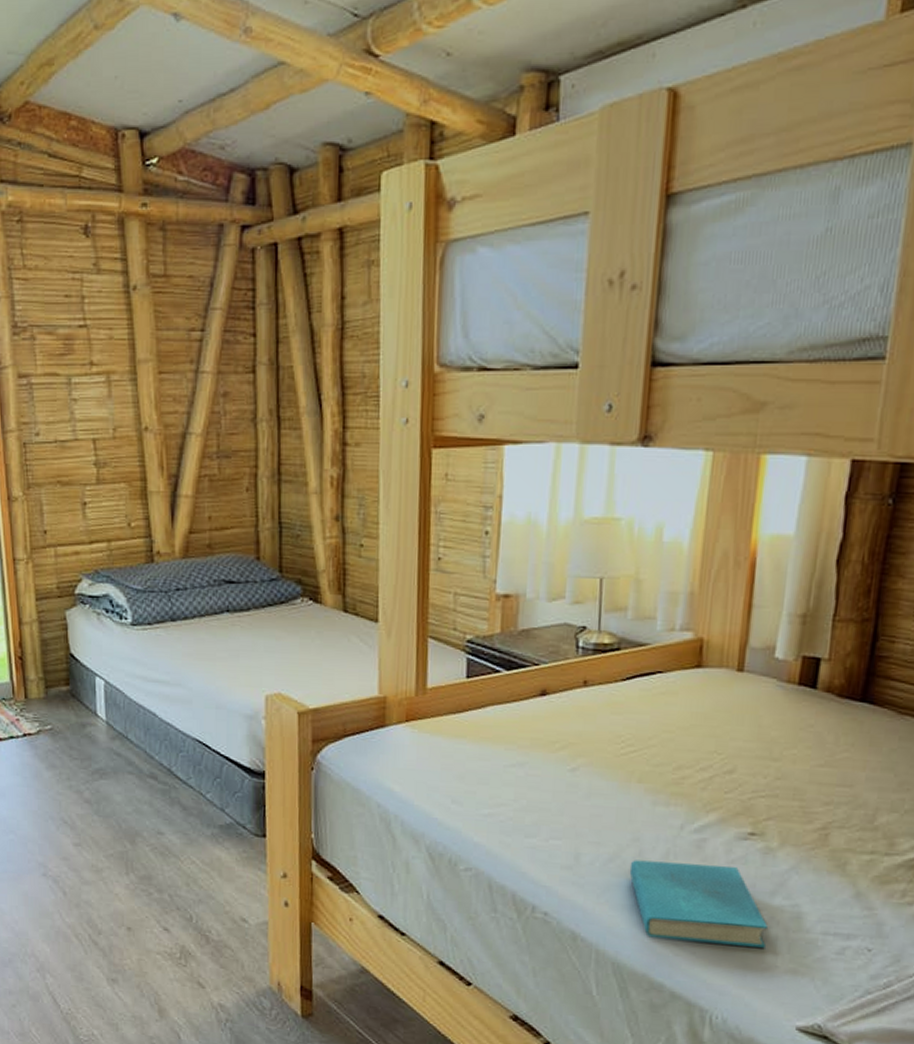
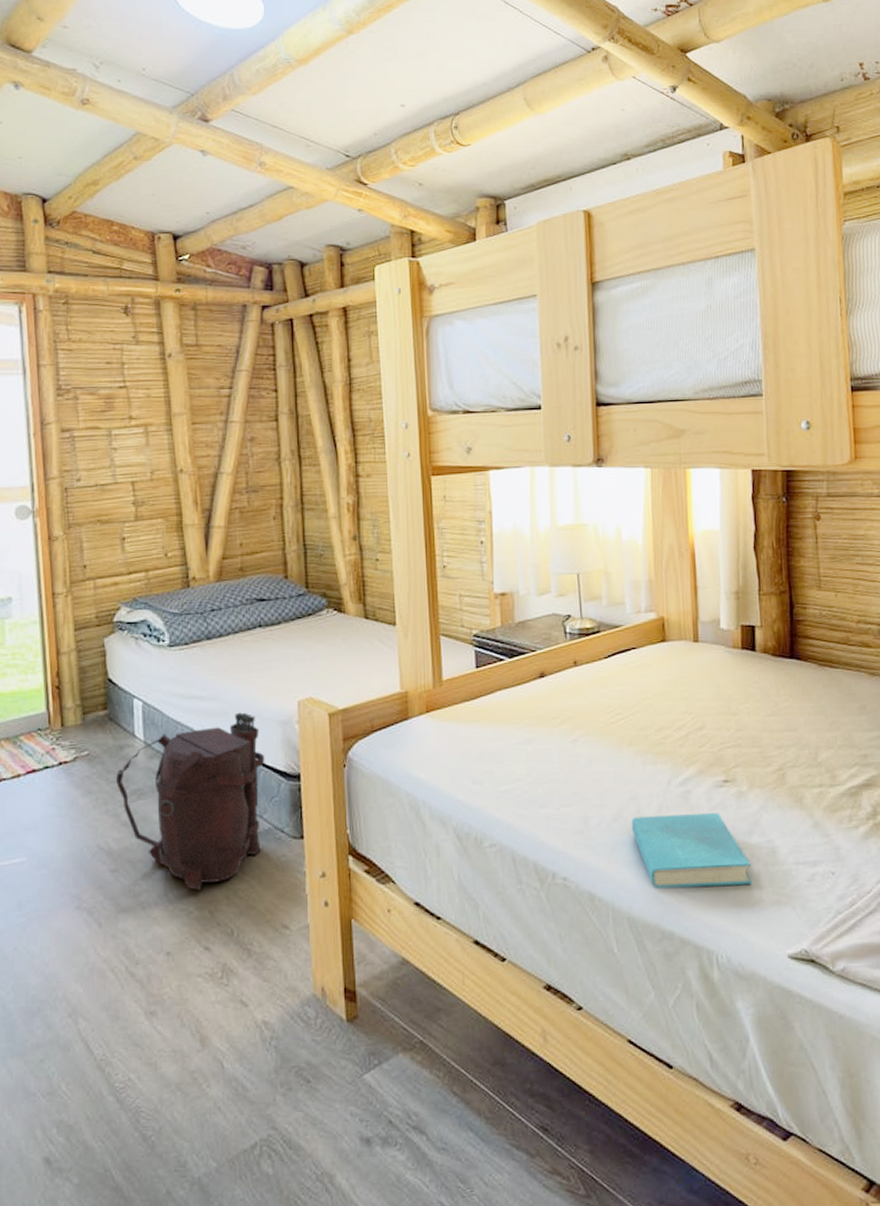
backpack: none [78,701,229,874] -> present [115,712,265,891]

